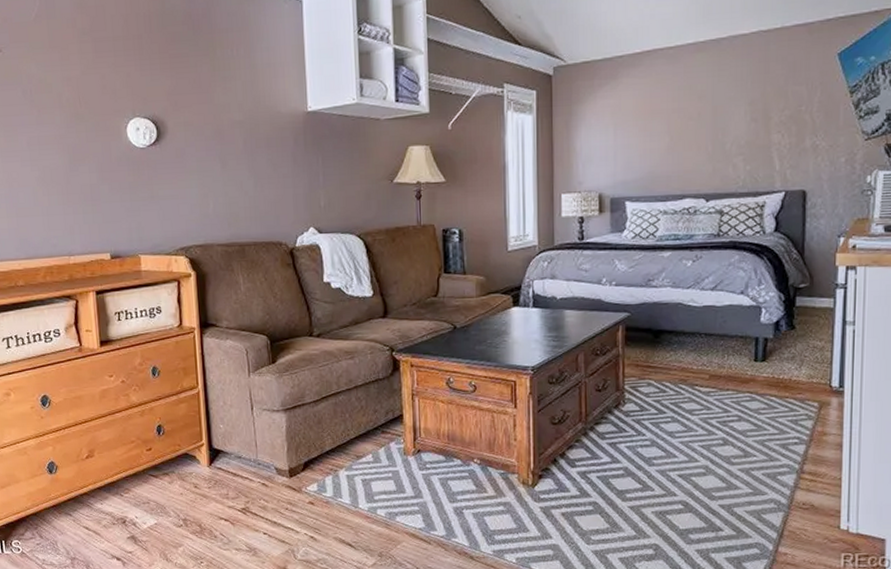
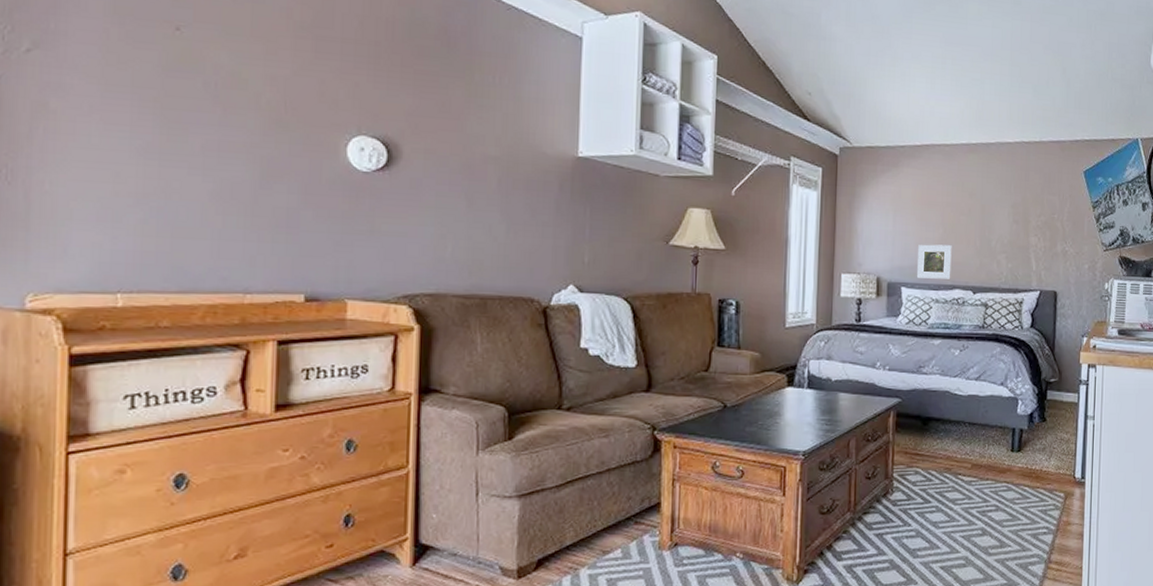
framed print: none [642,153,680,191] -> present [917,244,952,279]

